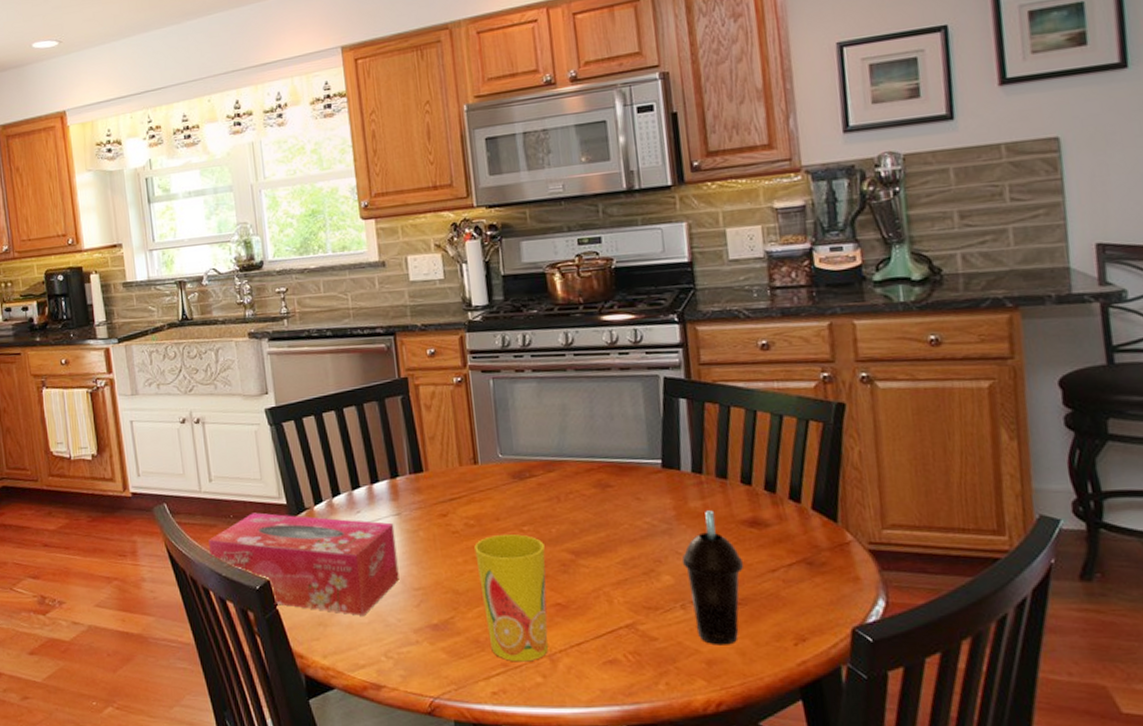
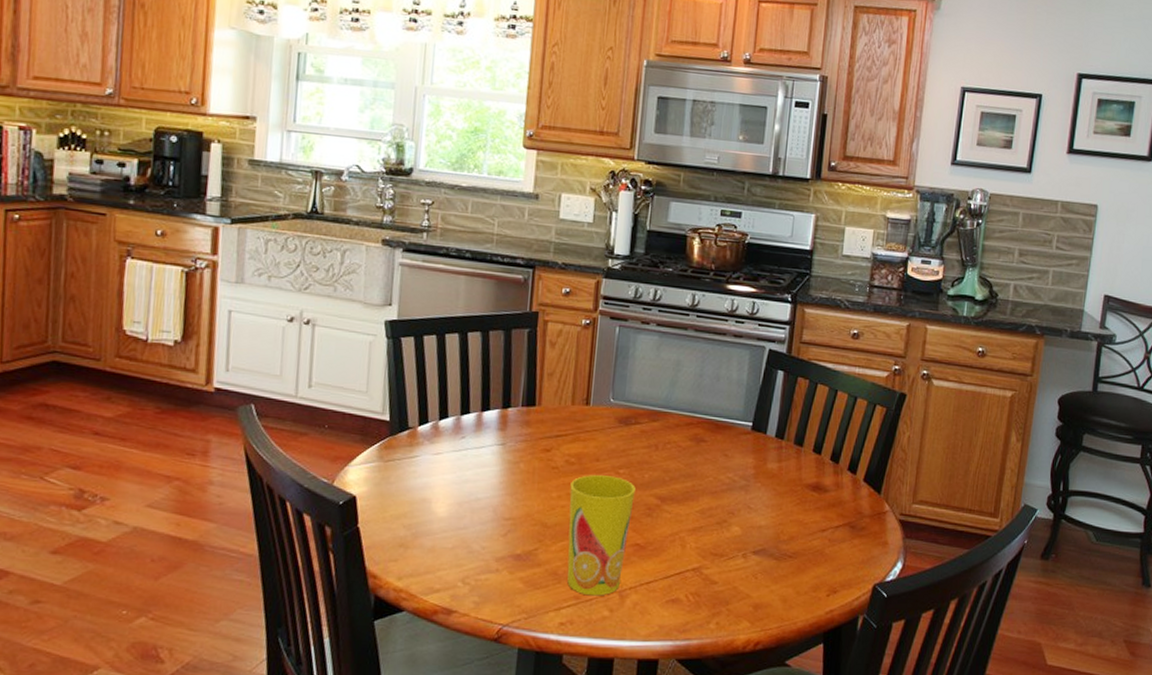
tissue box: present [208,512,399,616] -> none [294,425,497,540]
cup: present [682,510,744,645] -> none [751,472,802,592]

